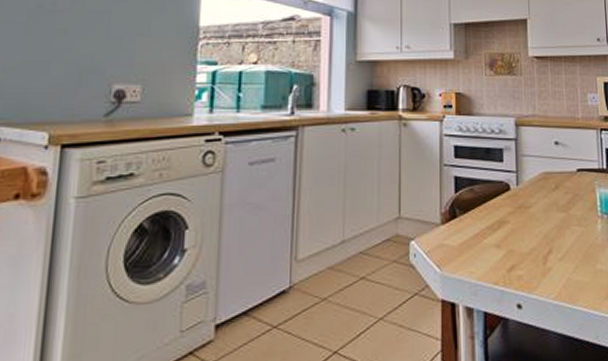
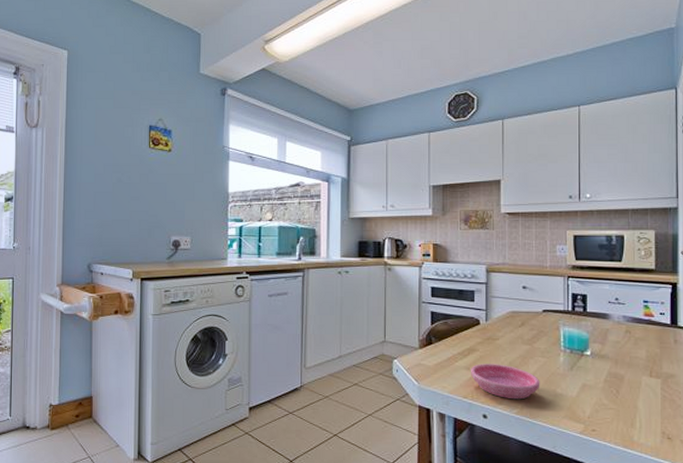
saucer: none [502,237,579,282] -> present [471,363,540,400]

